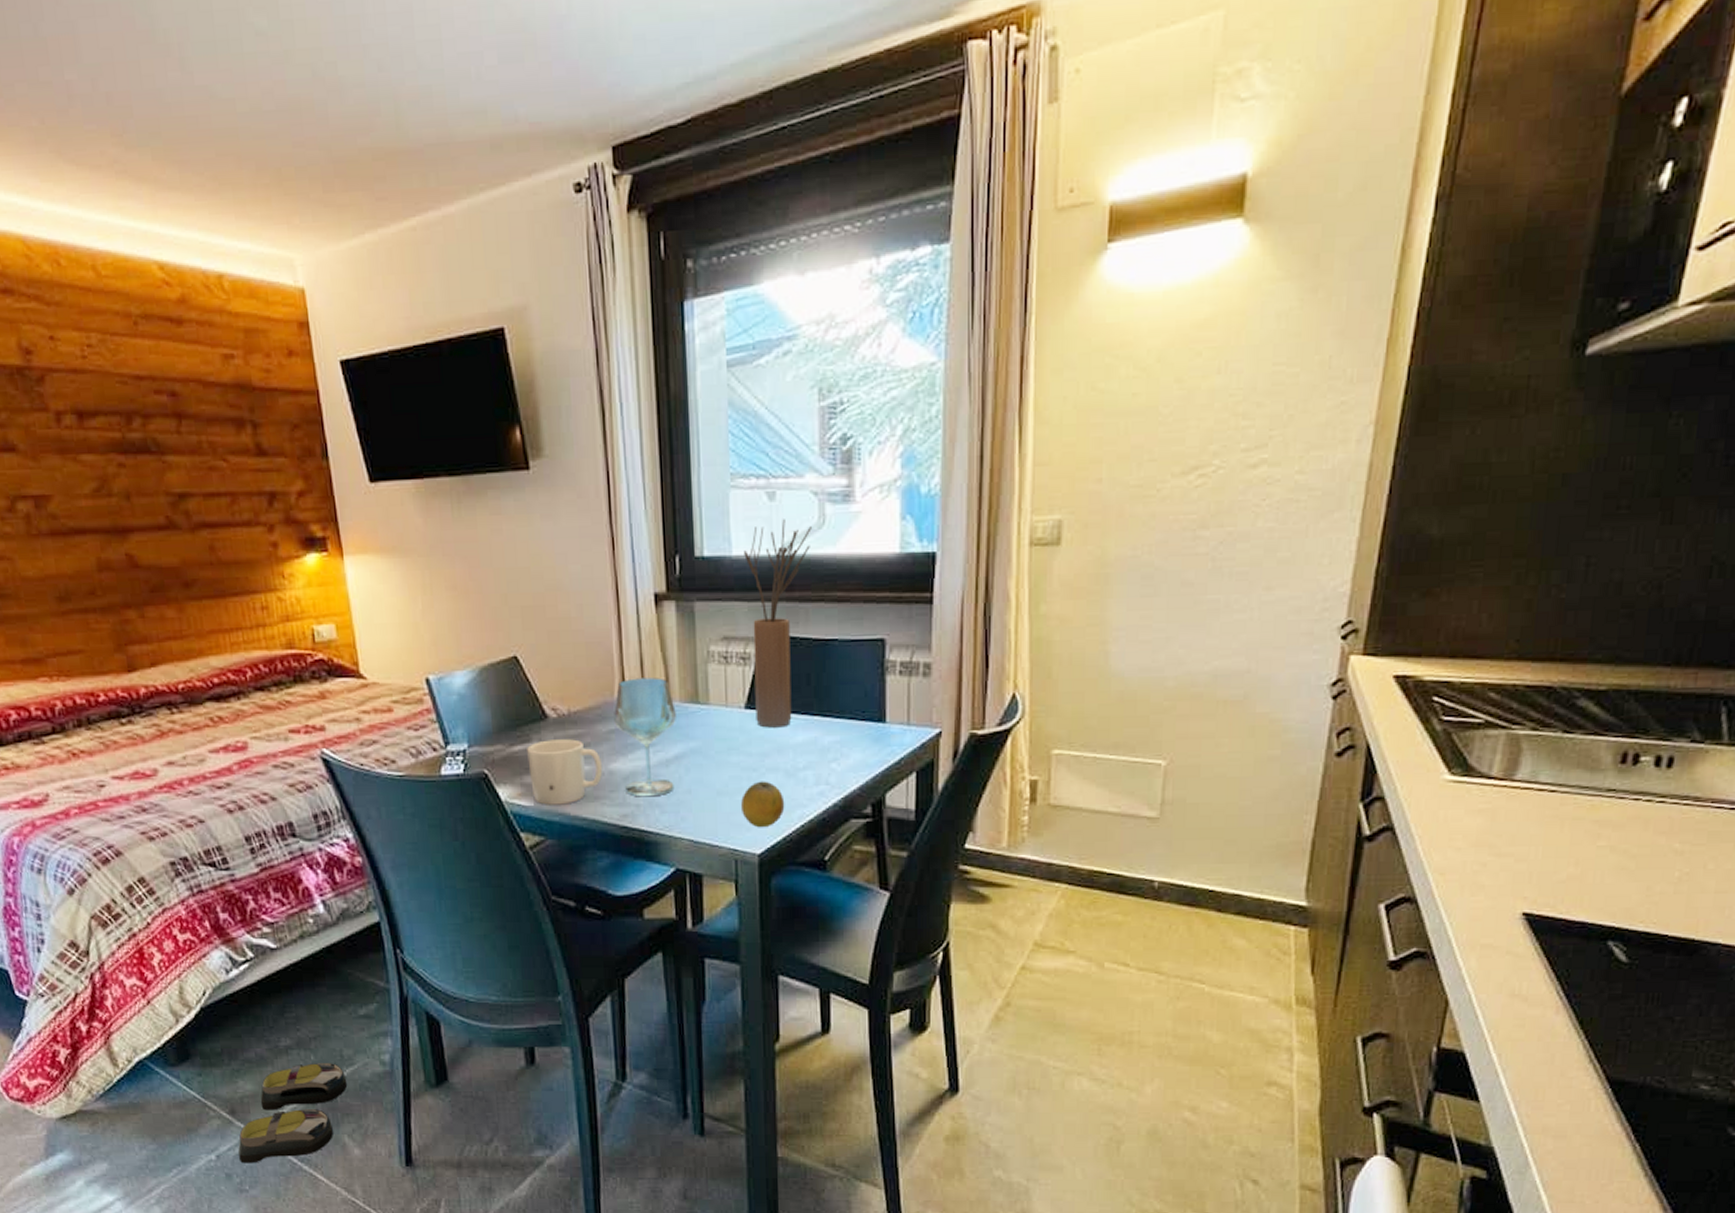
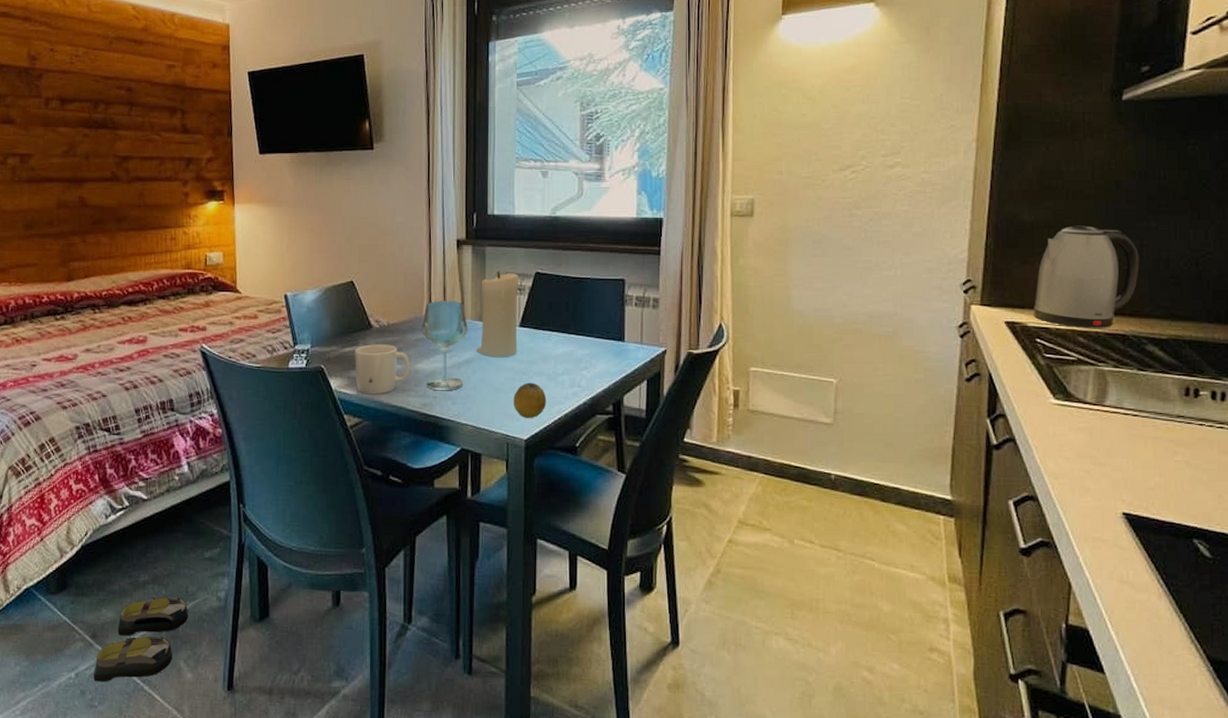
candle: none [689,634,744,751] -> present [477,271,520,358]
vase: present [744,519,812,728] -> none [524,191,573,342]
kettle: none [1433,539,1585,680] -> present [1034,225,1140,328]

